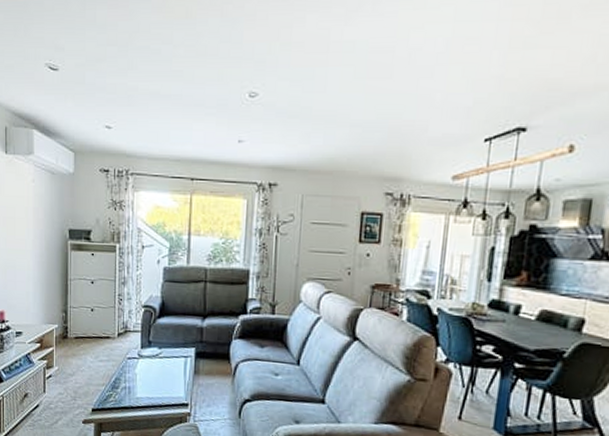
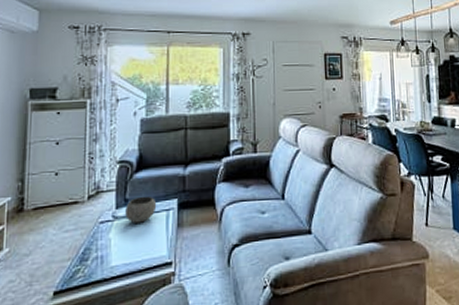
bowl: none [149,340,177,365] -> present [125,196,157,223]

